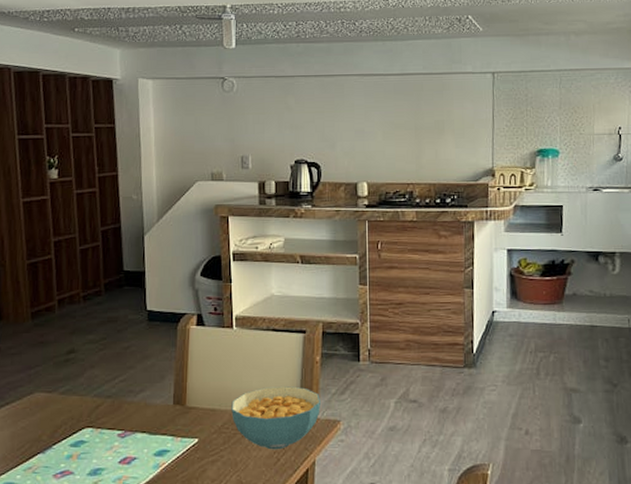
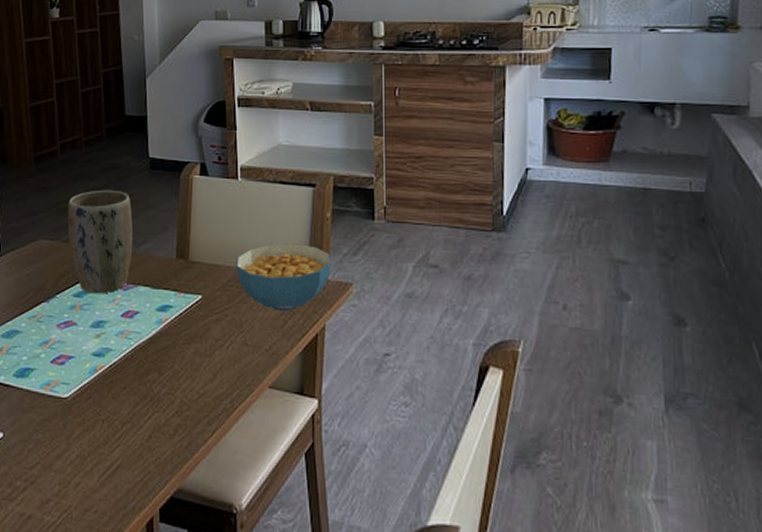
plant pot: none [65,342,131,443] -> present [67,189,133,294]

